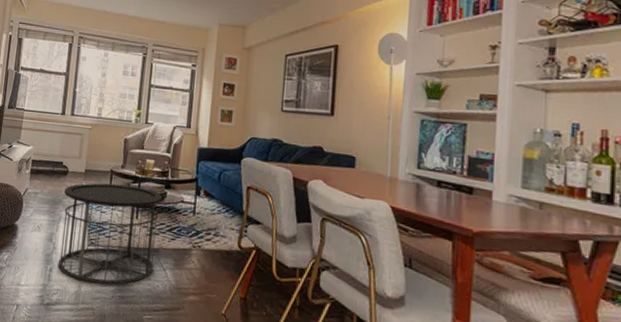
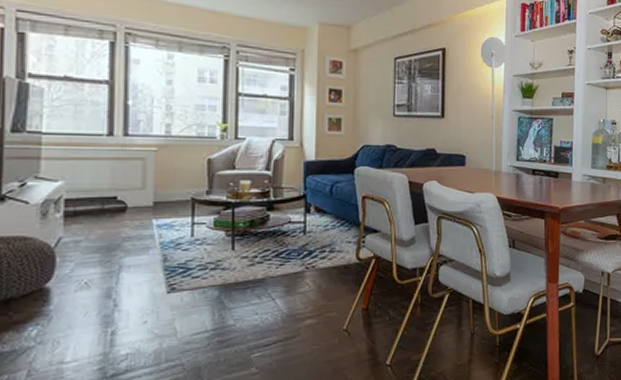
side table: present [58,183,162,285] -> none [122,213,264,336]

